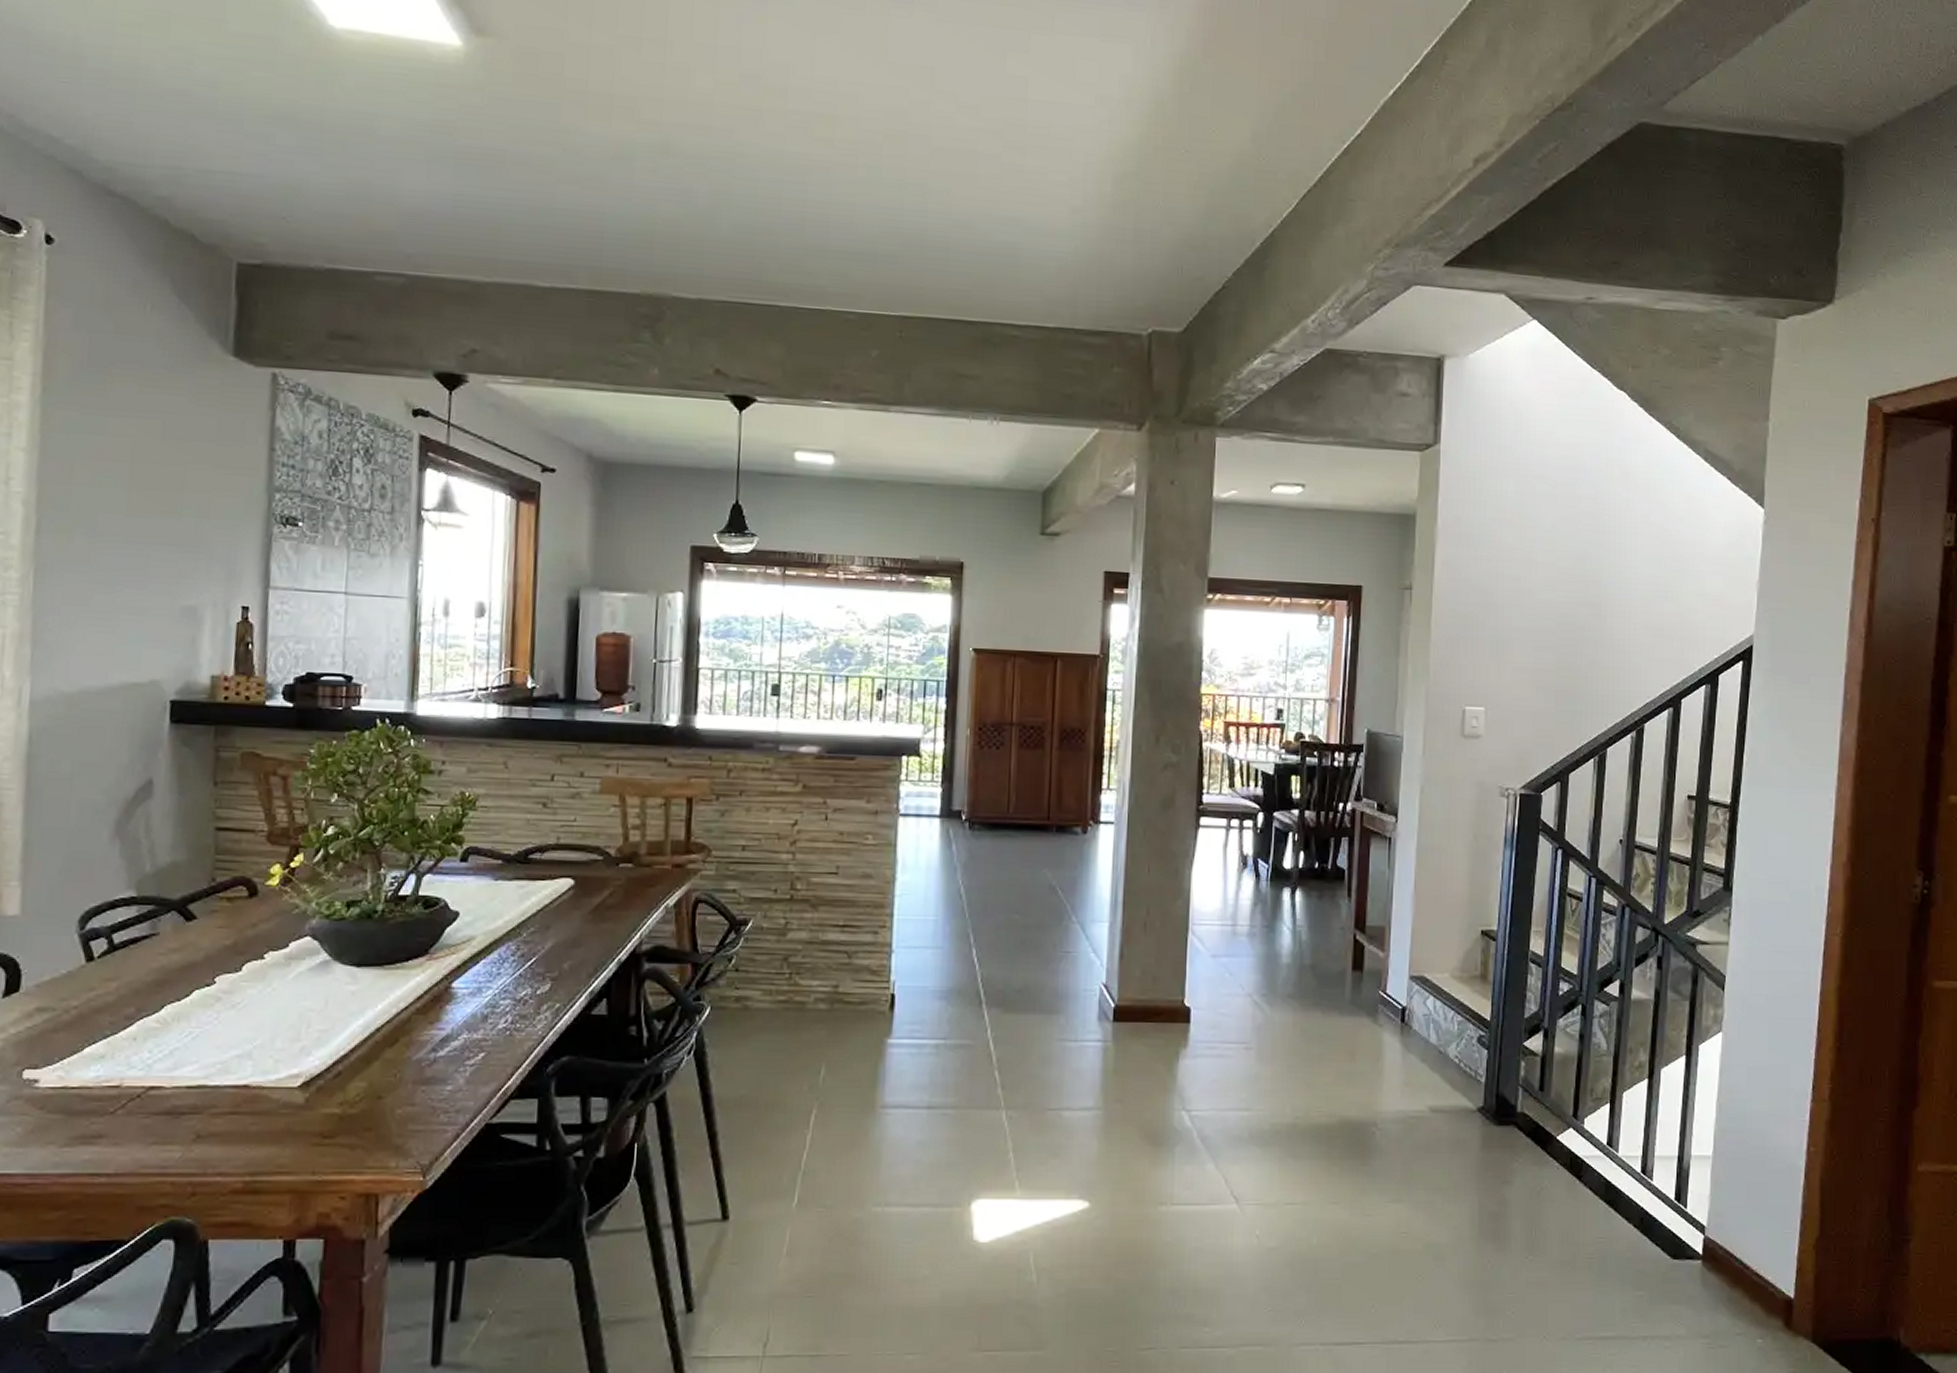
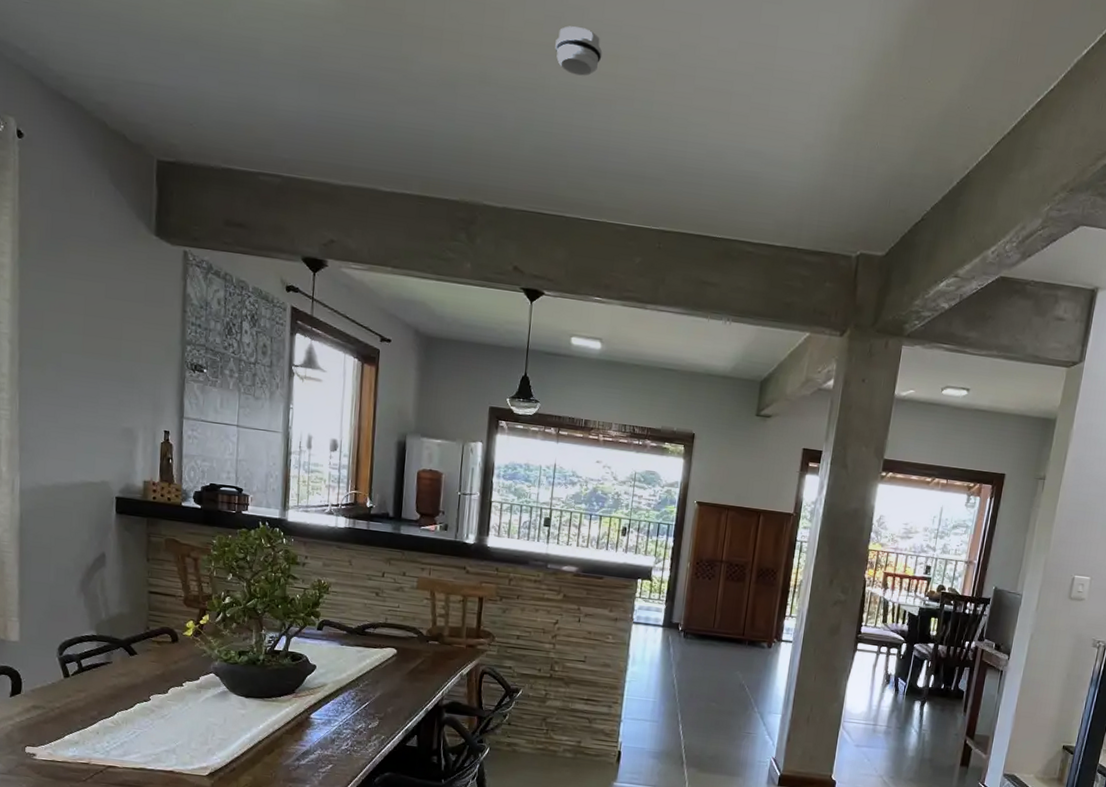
smoke detector: none [755,85,815,142] -> present [555,26,603,76]

